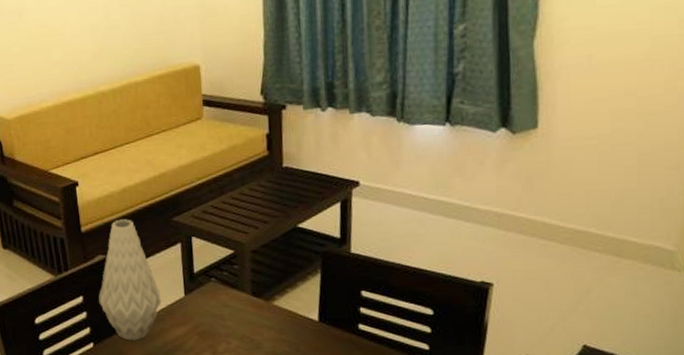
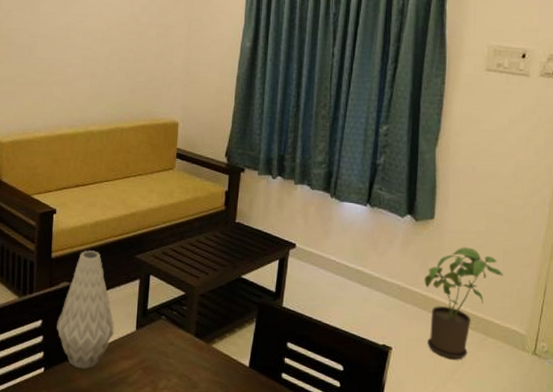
house plant: none [530,155,639,289] -> present [424,247,503,360]

